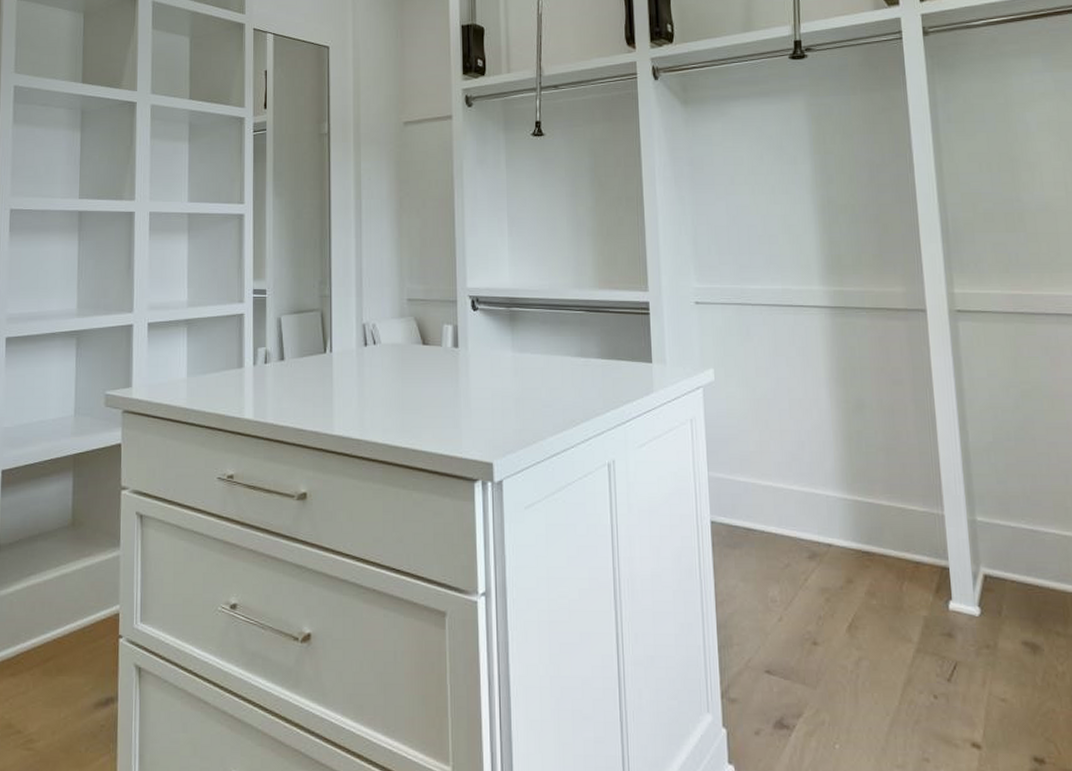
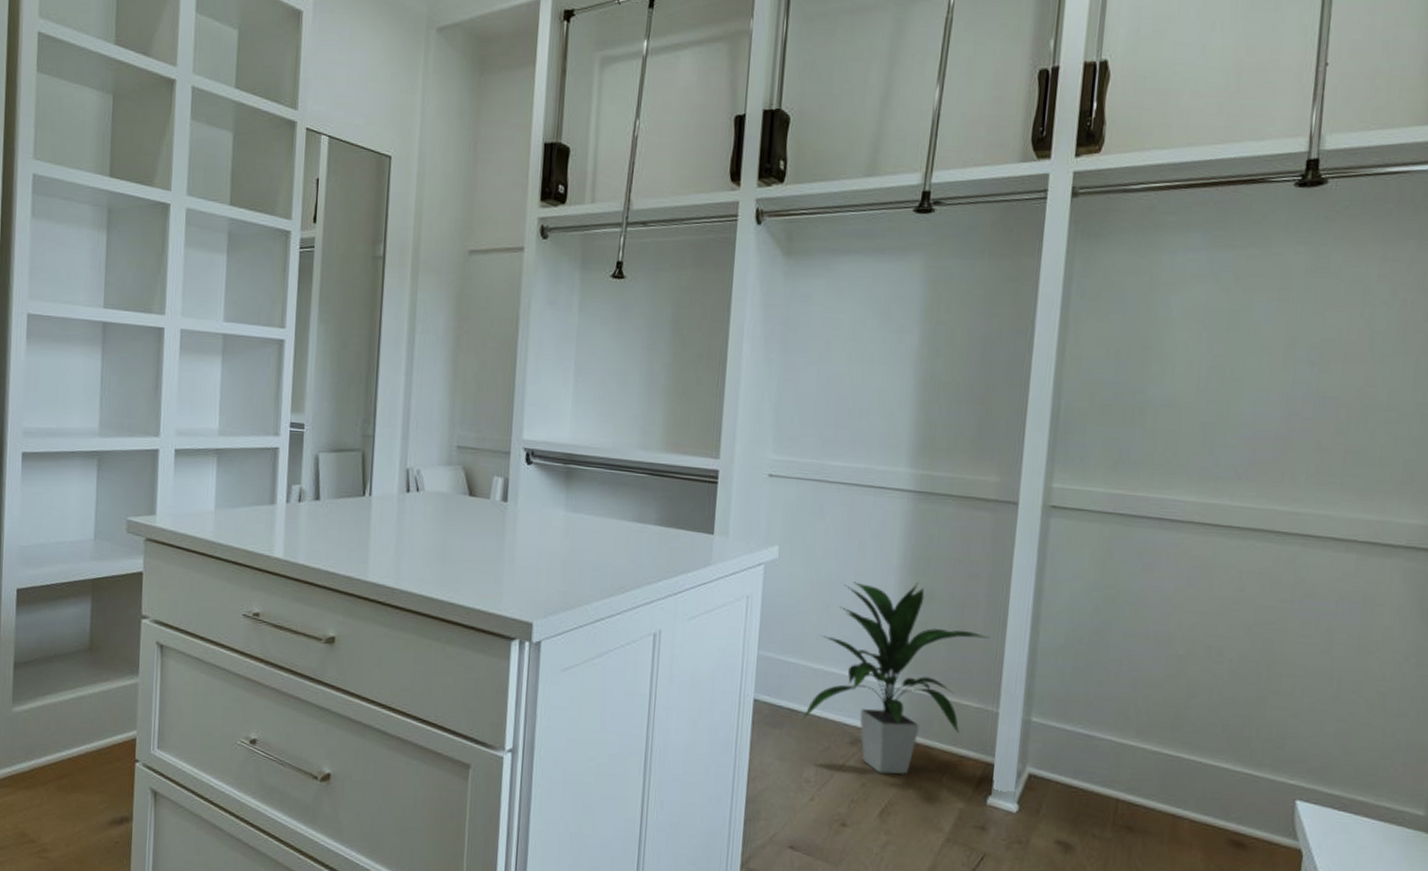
indoor plant: none [759,393,923,587] -> present [803,581,990,775]

